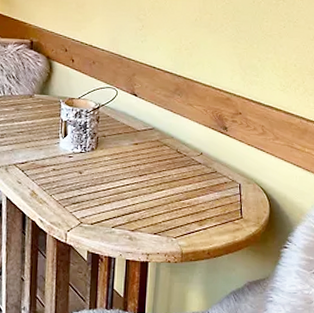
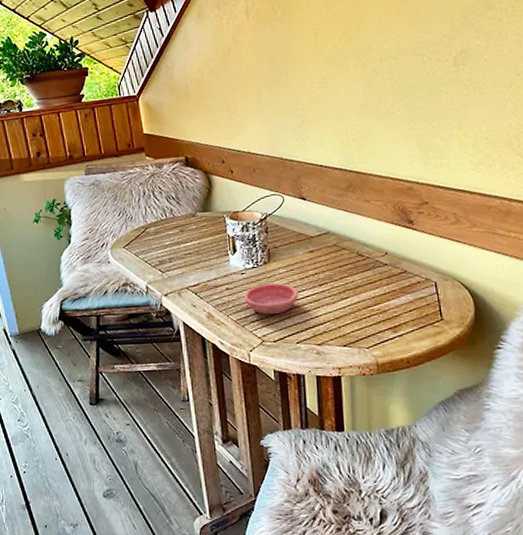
saucer: none [69,169,119,199] -> present [244,283,298,315]

